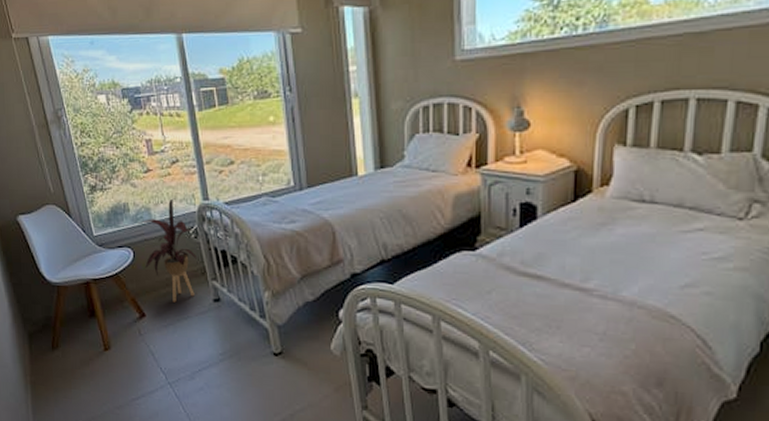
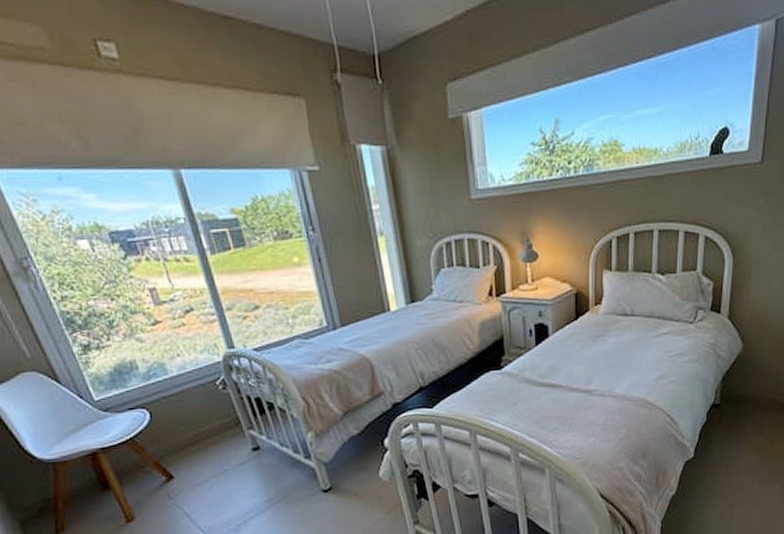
house plant: present [138,198,197,303] -> none [151,350,230,459]

